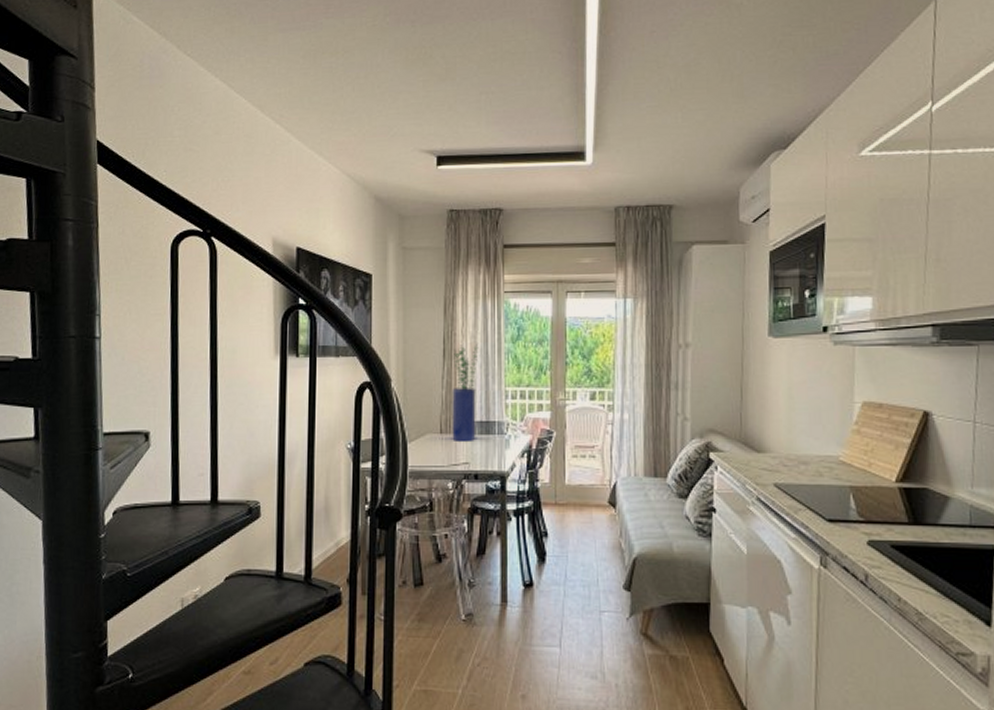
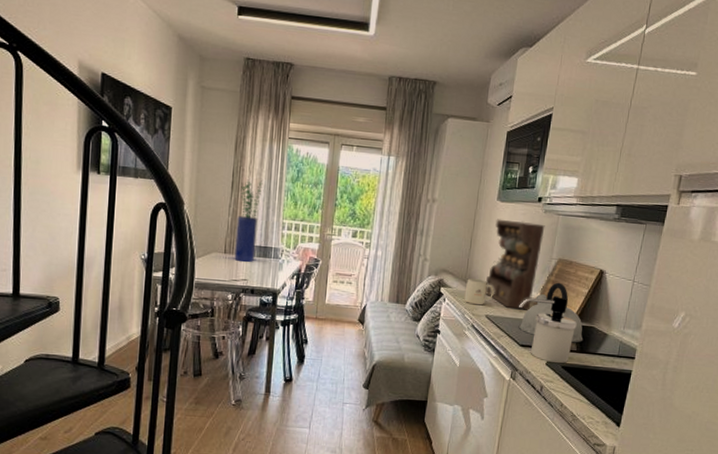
mug: none [741,438,781,471] -> present [464,278,494,306]
spice rack: none [768,358,838,473] -> present [485,219,545,310]
soap dispenser: none [818,452,903,542] -> present [519,296,577,364]
kettle: none [822,432,916,512] -> present [519,282,584,343]

